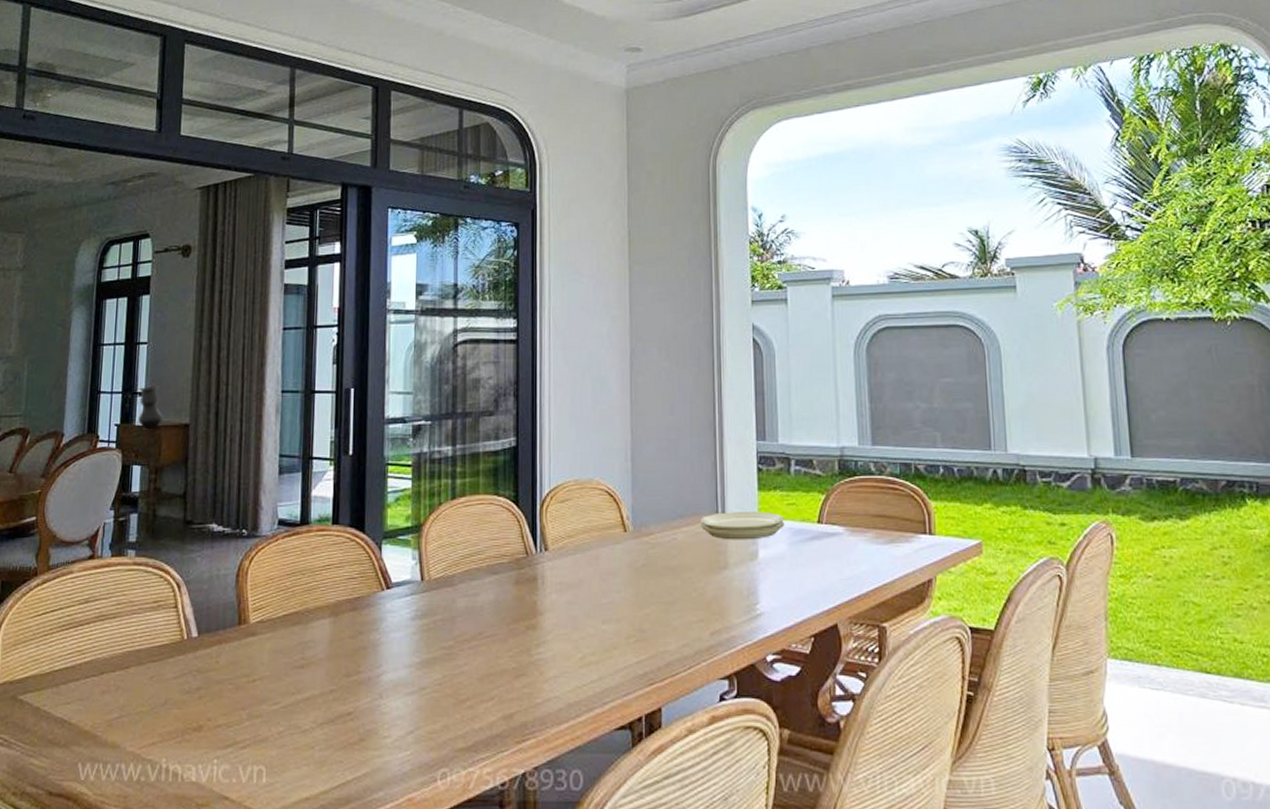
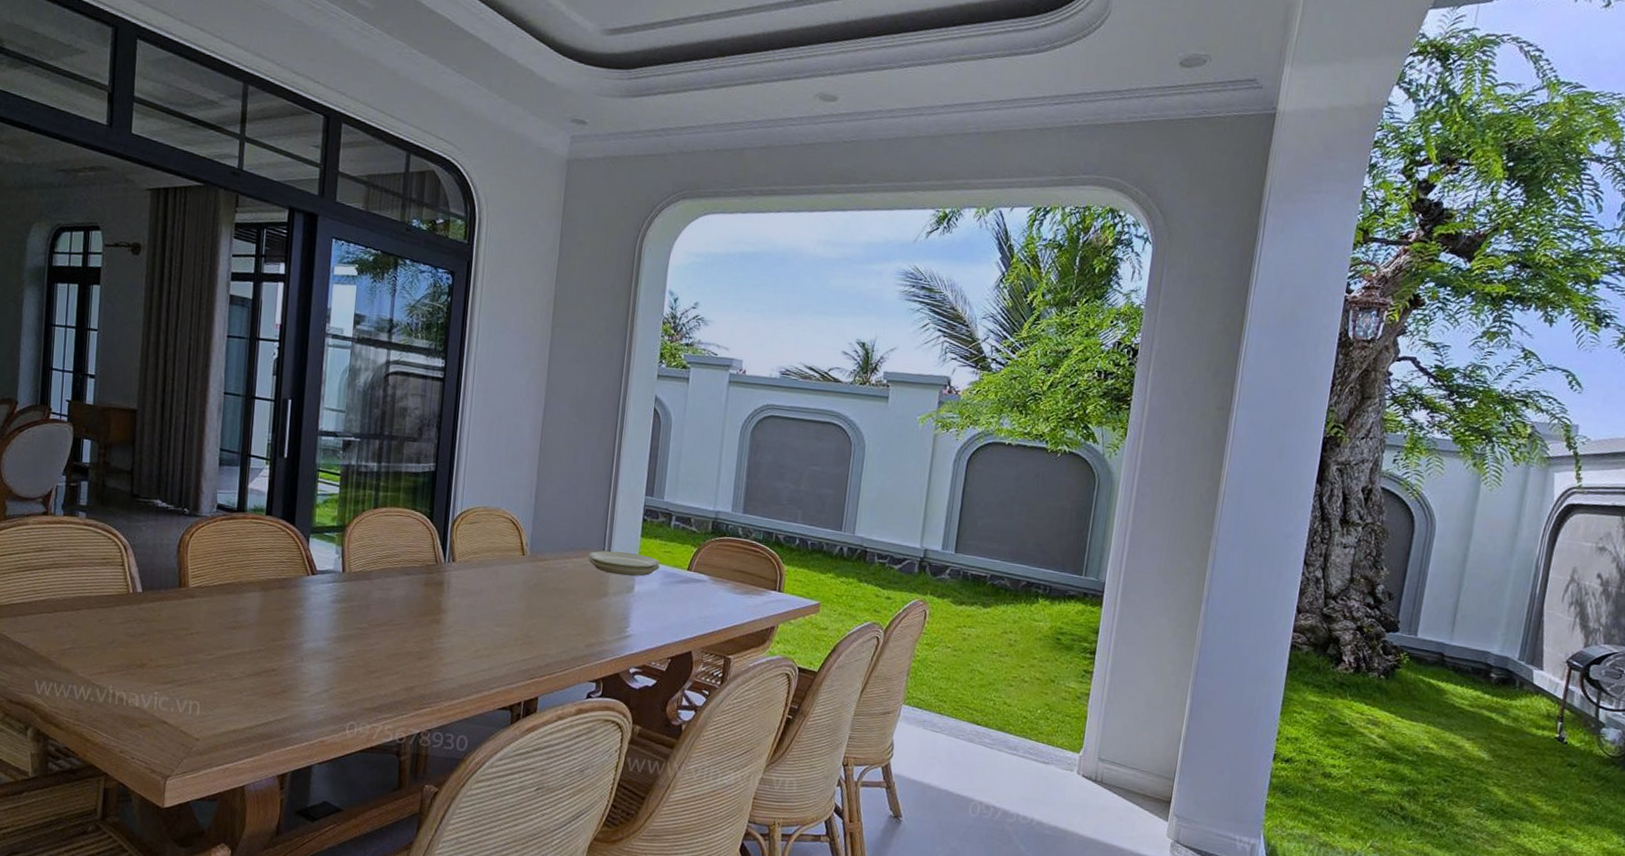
vase: present [138,386,163,428] -> none [88,370,112,409]

